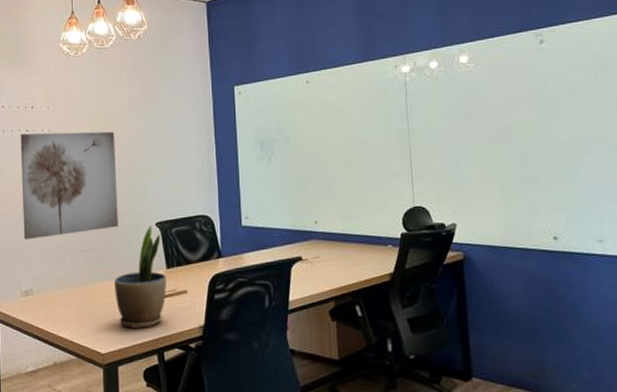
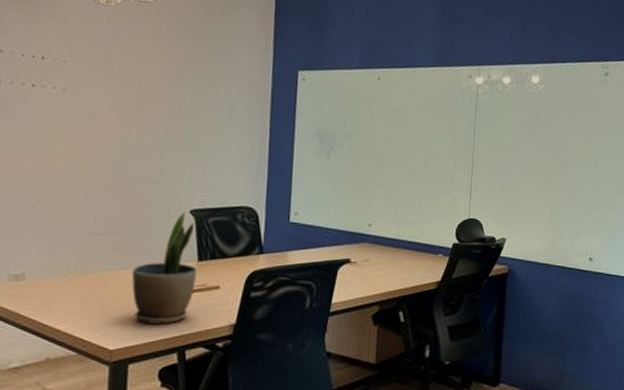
wall art: present [20,131,118,240] -> none [17,87,150,216]

